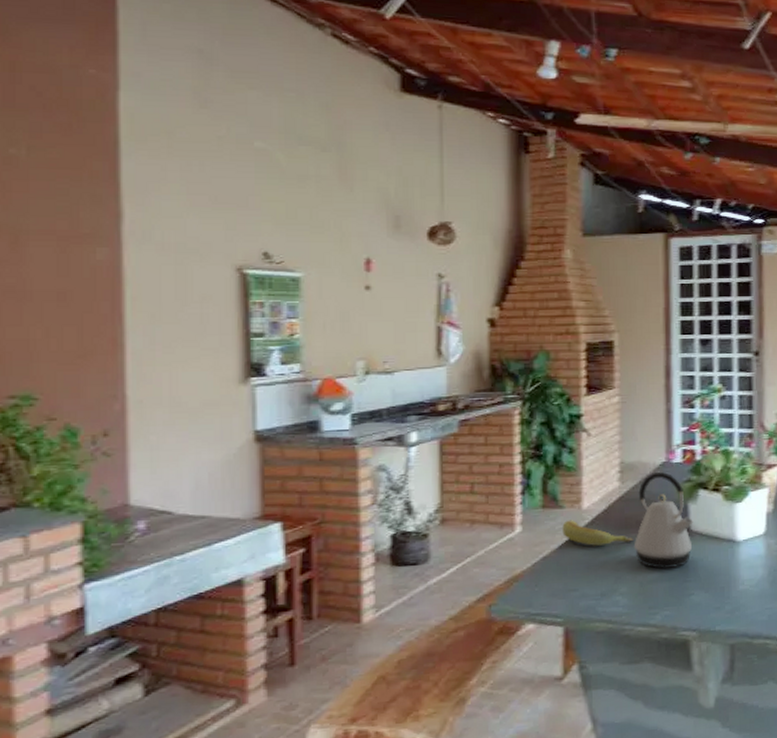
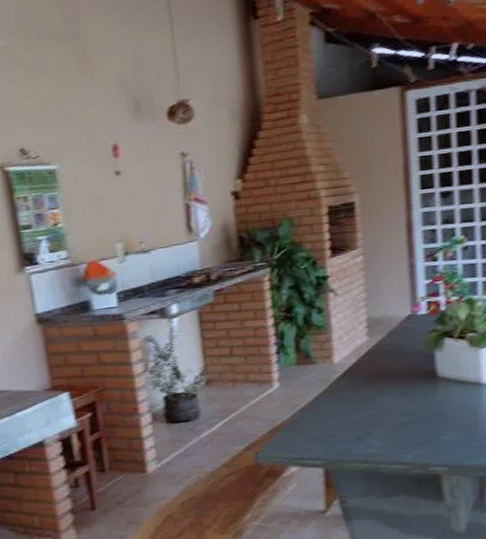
banana: present [562,520,635,546] -> none [316,374,385,396]
kettle: present [633,472,693,569] -> none [384,324,440,413]

